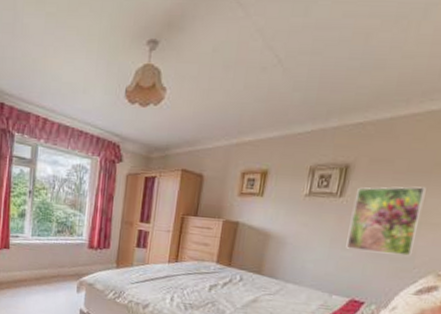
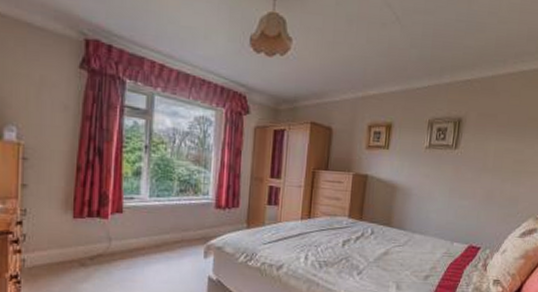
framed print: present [346,186,426,257] -> none [462,138,523,203]

